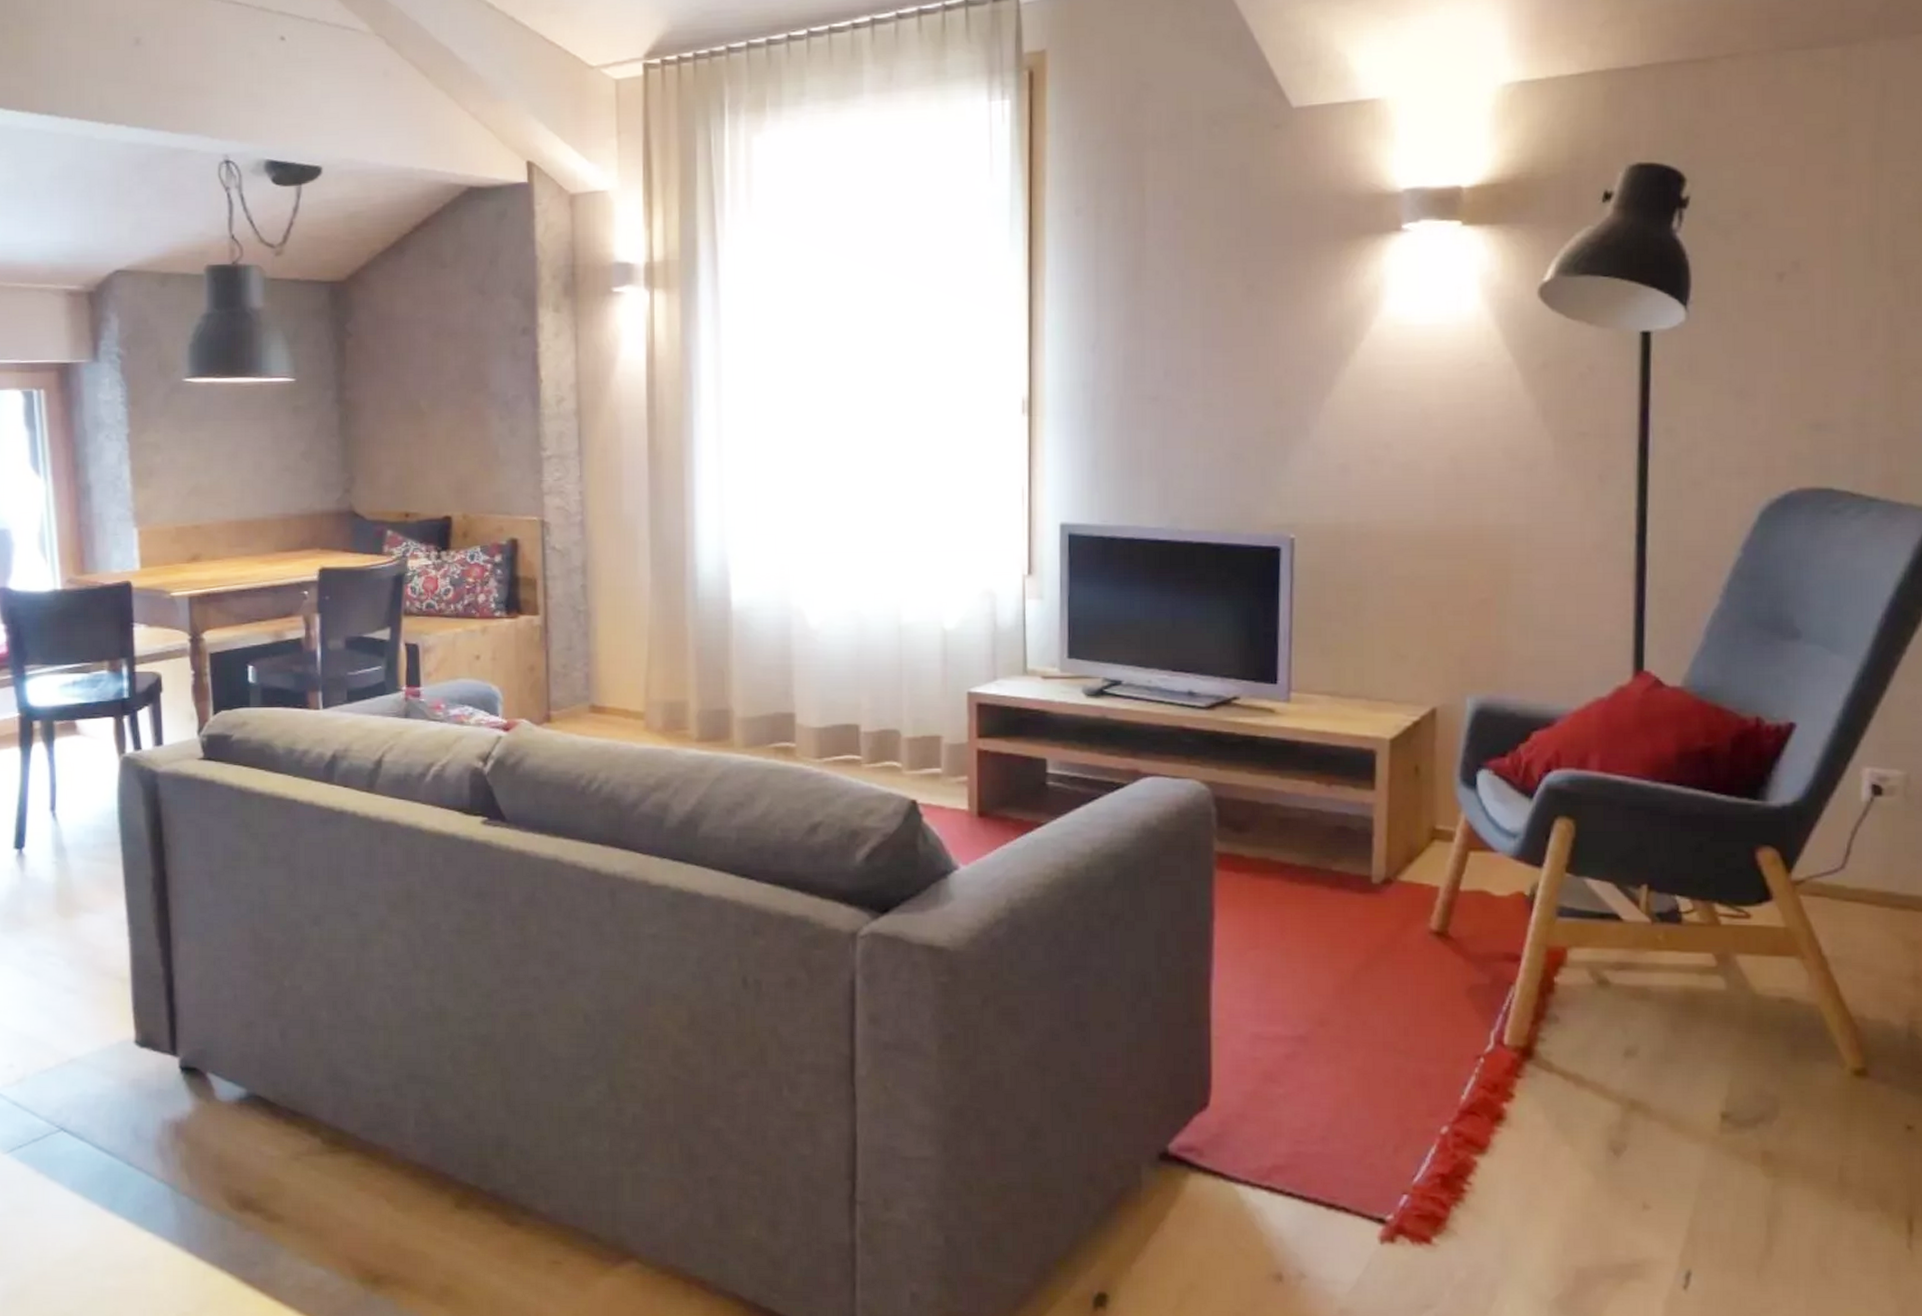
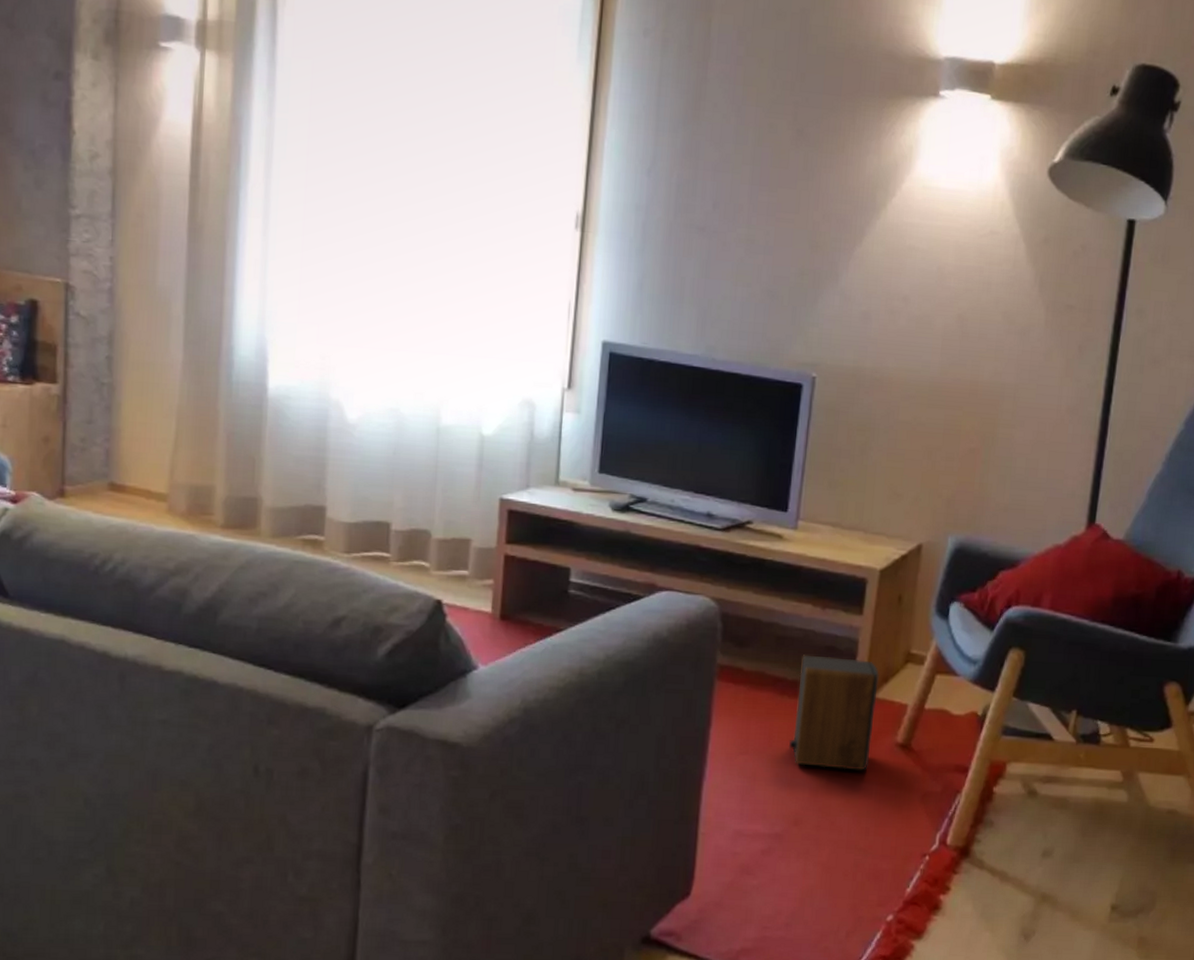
speaker: none [1304,837,1402,963] -> present [788,655,879,771]

